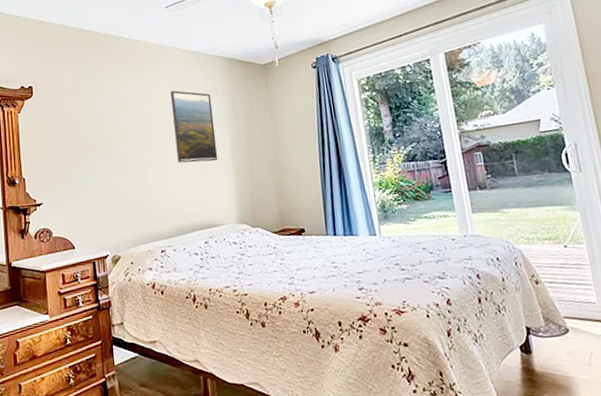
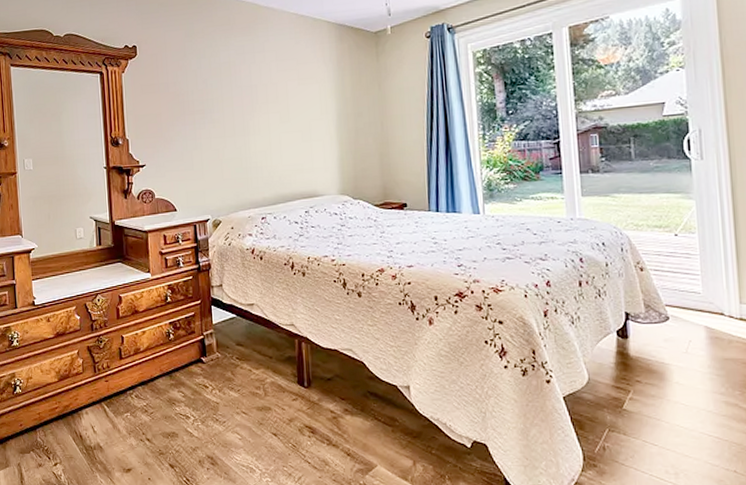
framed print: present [170,90,218,163] -> none [277,56,323,131]

